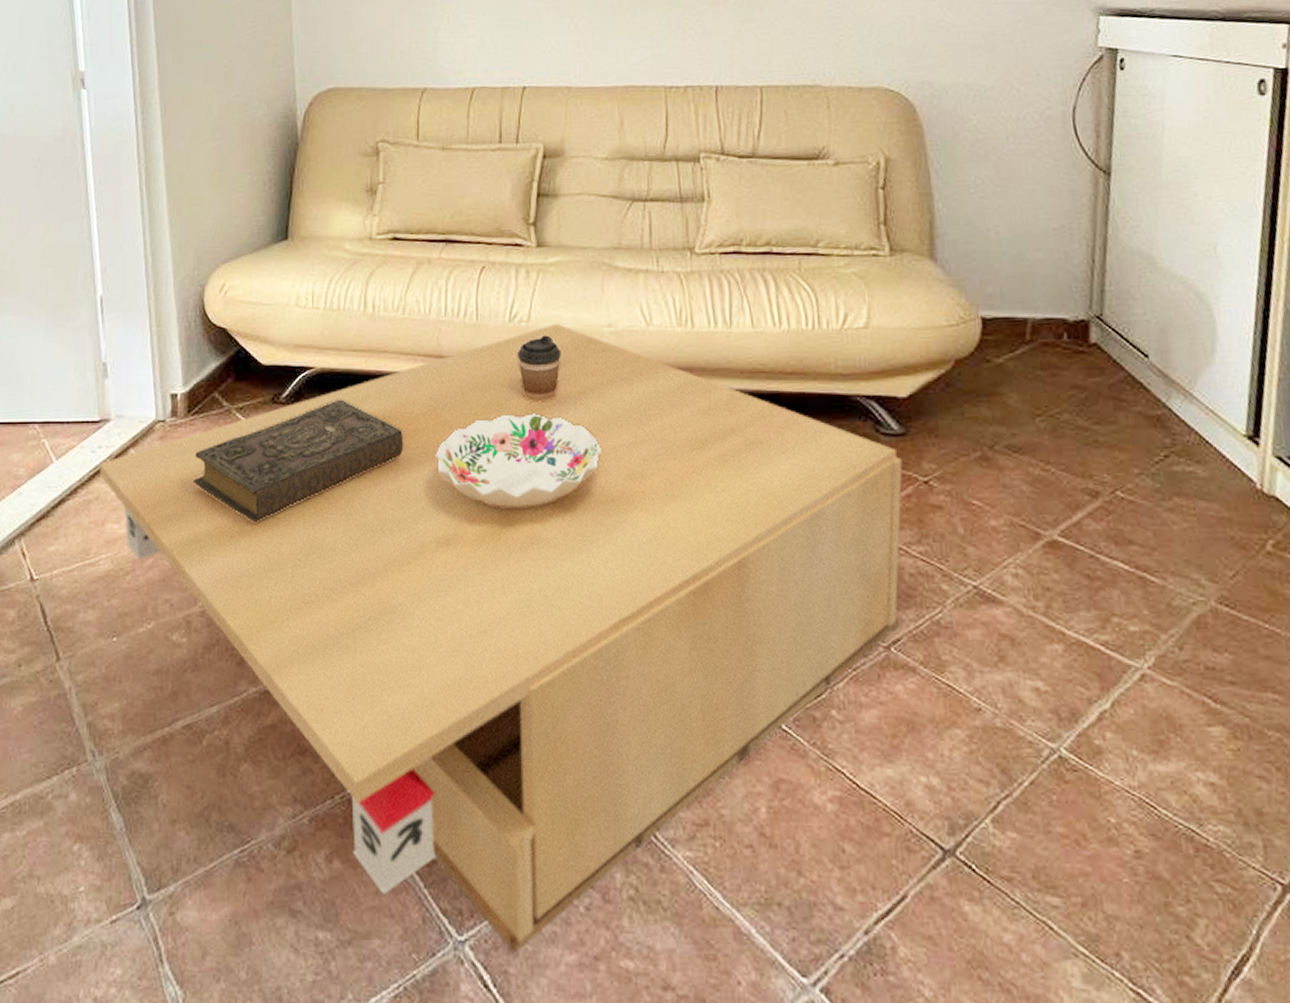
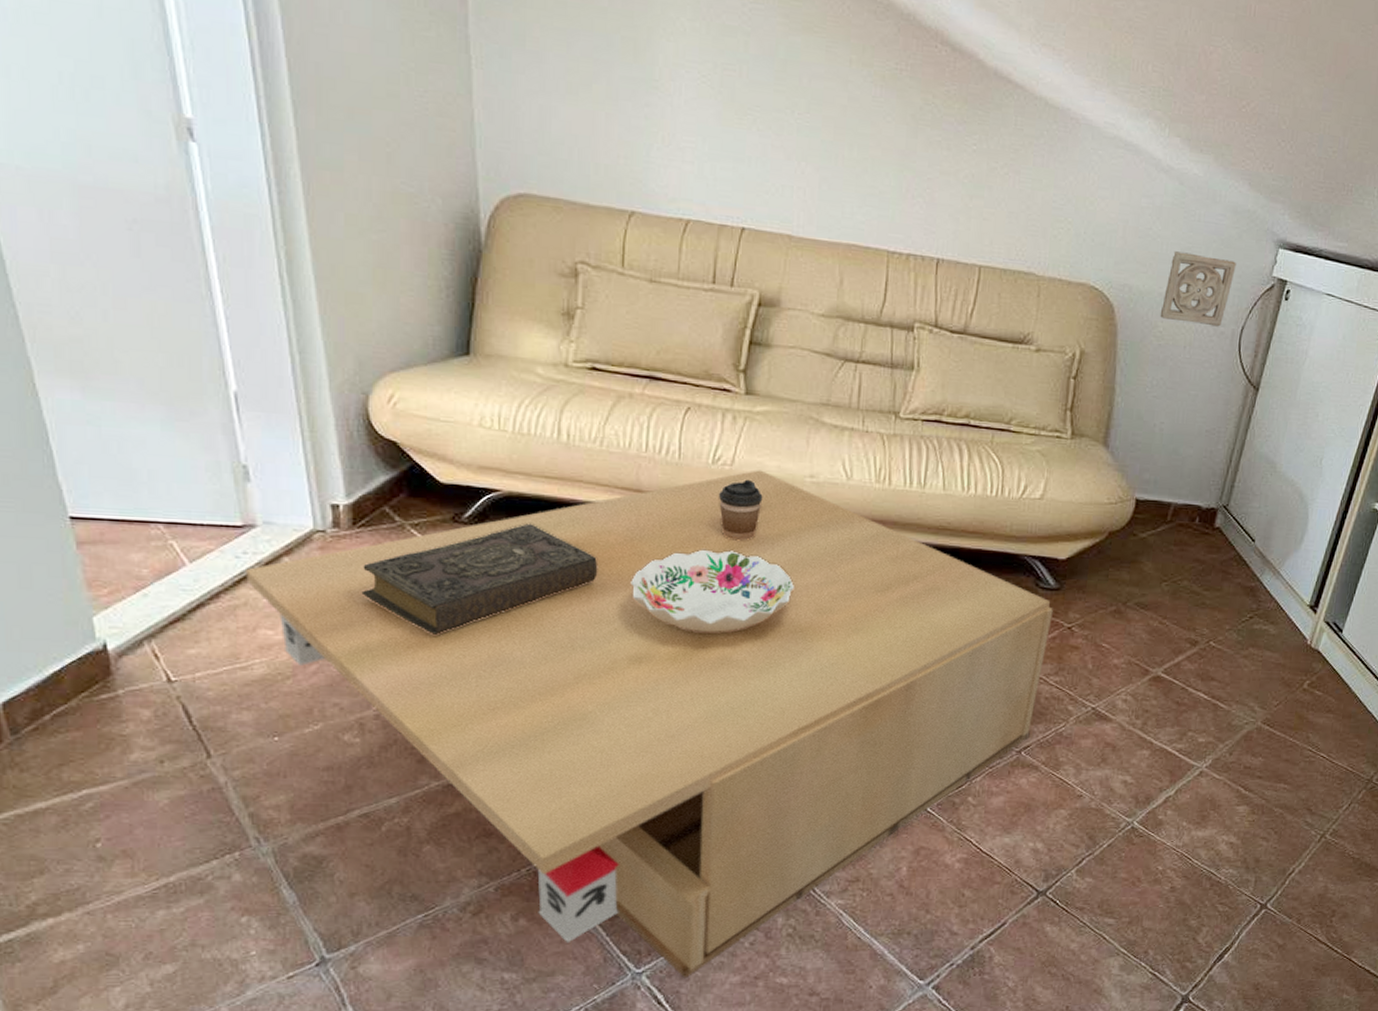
wall ornament: none [970,37,1052,111] -> present [1160,251,1236,327]

